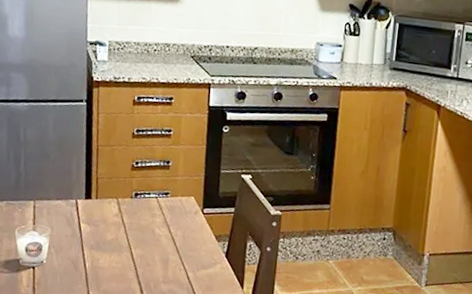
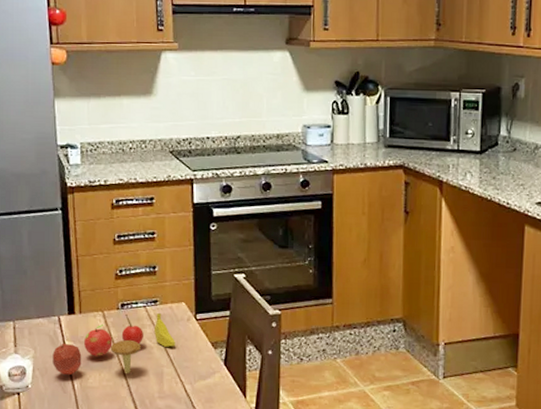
fruit: none [67,202,182,258] -> present [52,313,175,375]

